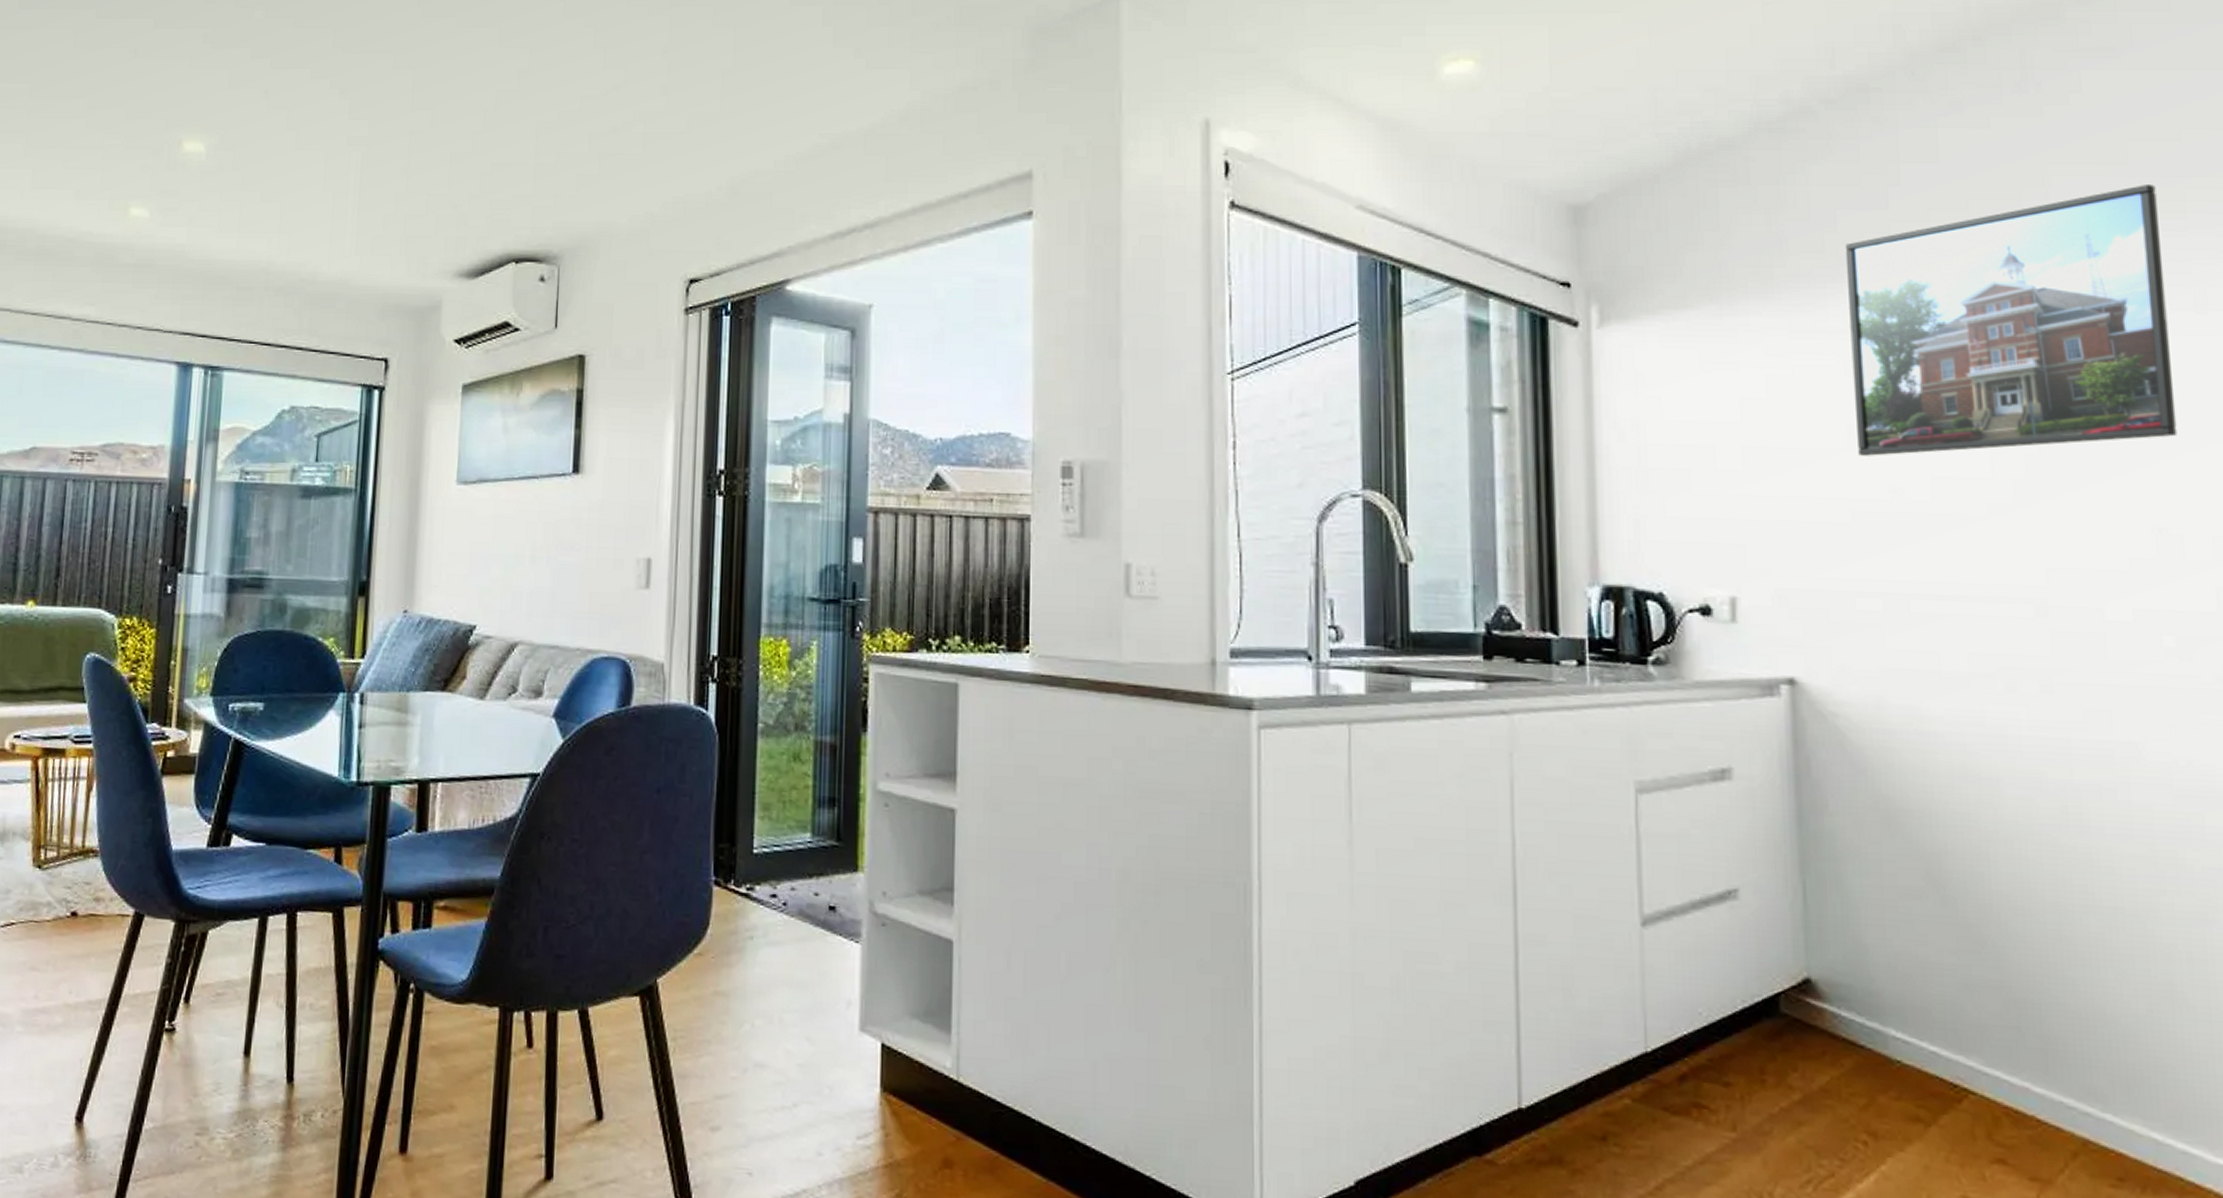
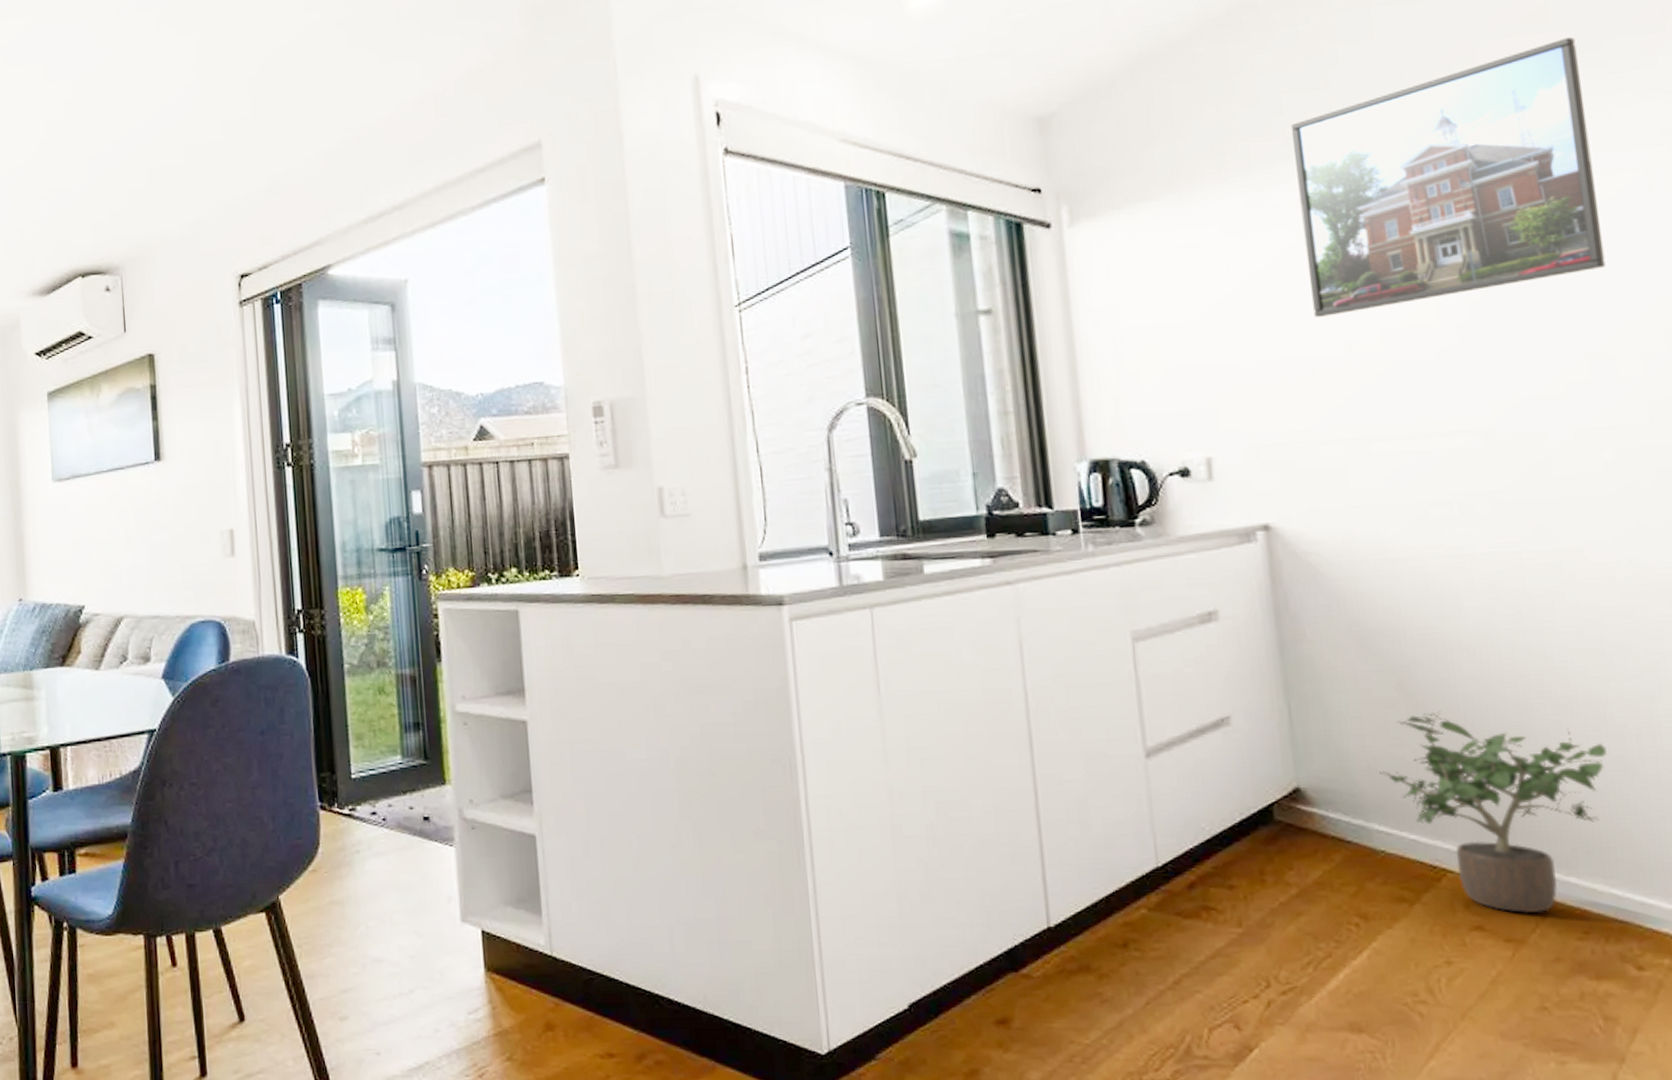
potted plant: none [1900,907,2153,1151] -> present [1379,710,1607,914]

